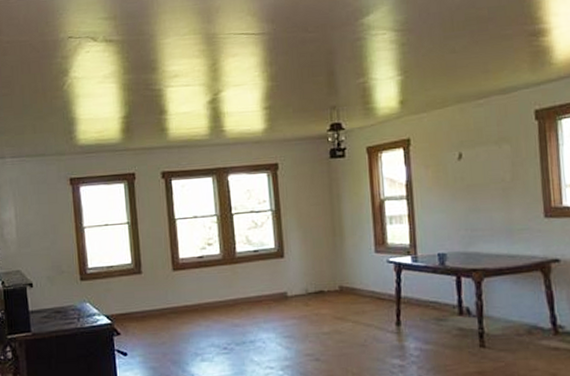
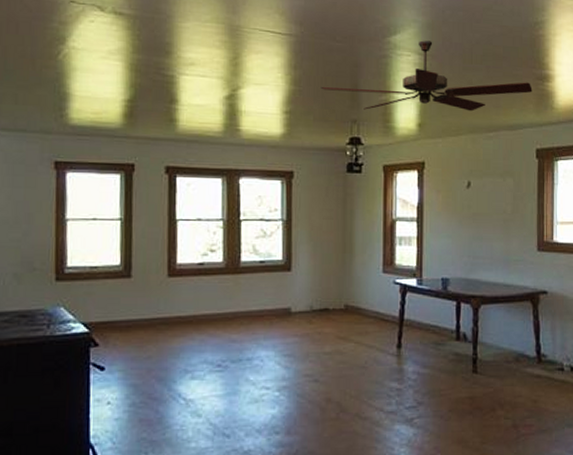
ceiling fan: none [297,15,526,95] -> present [320,40,533,112]

